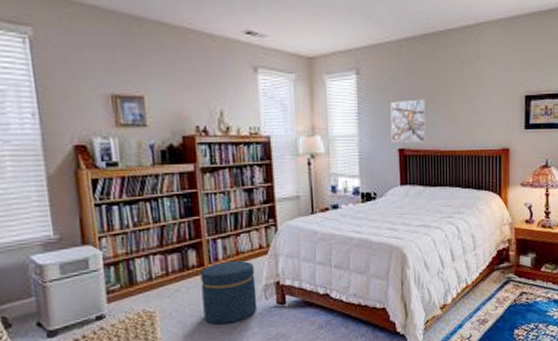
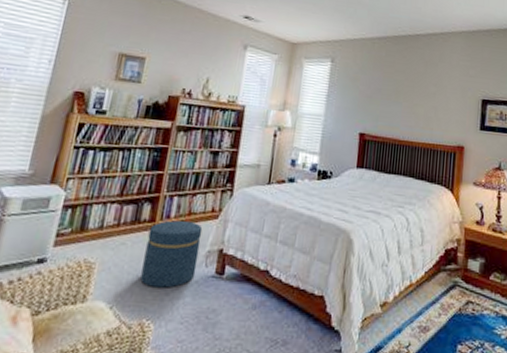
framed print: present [390,99,427,143] -> none [354,89,391,130]

